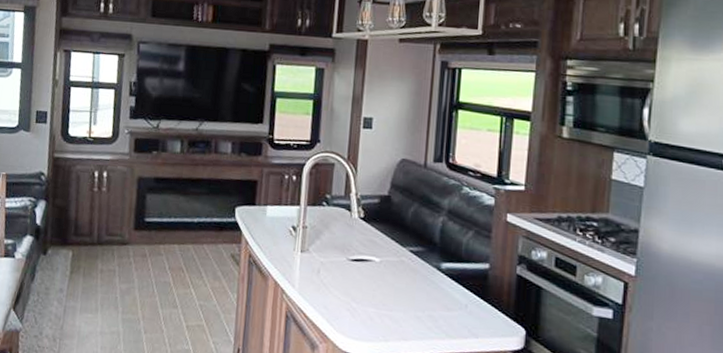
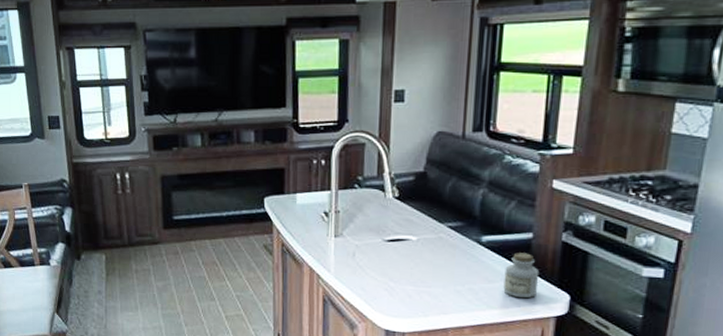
jar: none [462,282,496,330] -> present [503,252,540,299]

